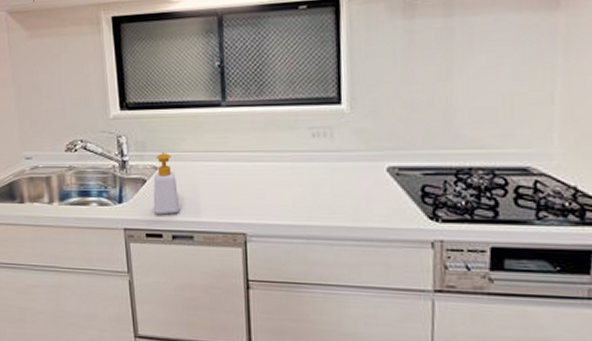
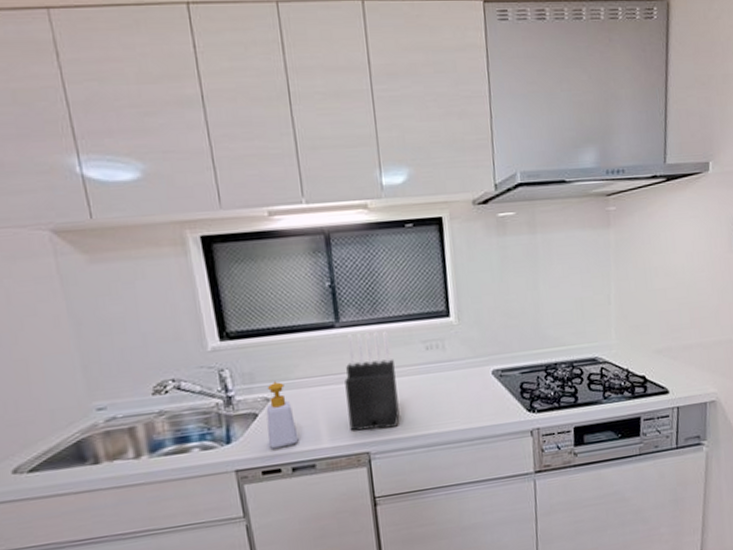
knife block: none [226,113,279,212] -> present [345,331,400,432]

